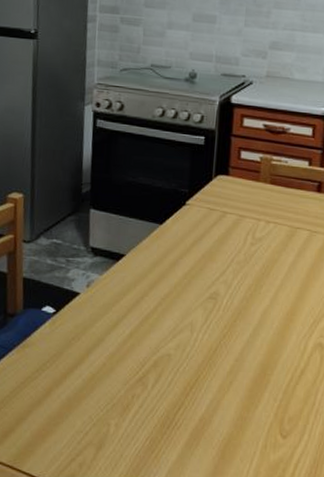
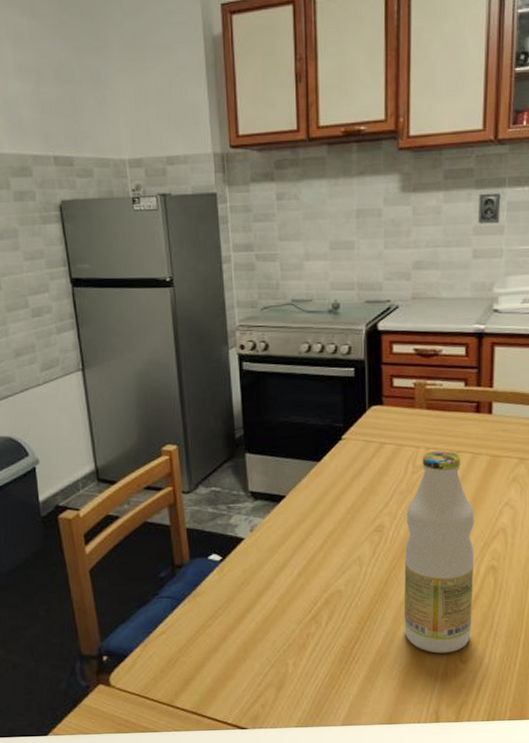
bottle: none [228,225,307,427] -> present [404,450,474,653]

